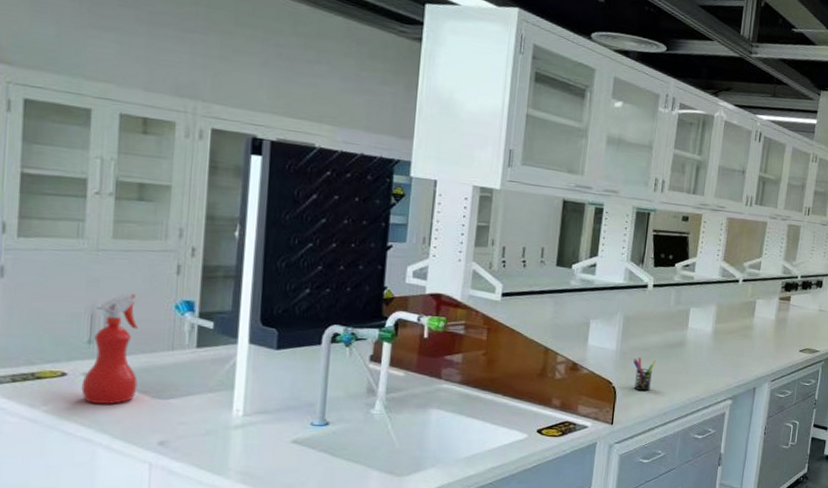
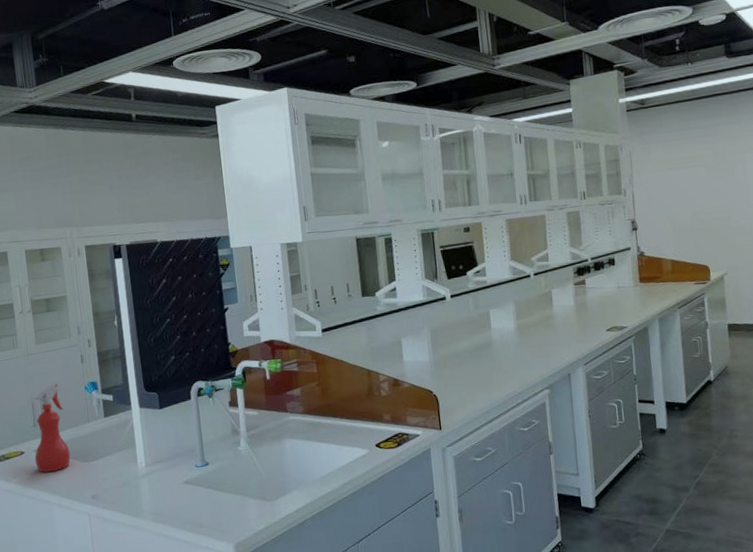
pen holder: present [633,357,655,392] -> none [447,363,469,395]

